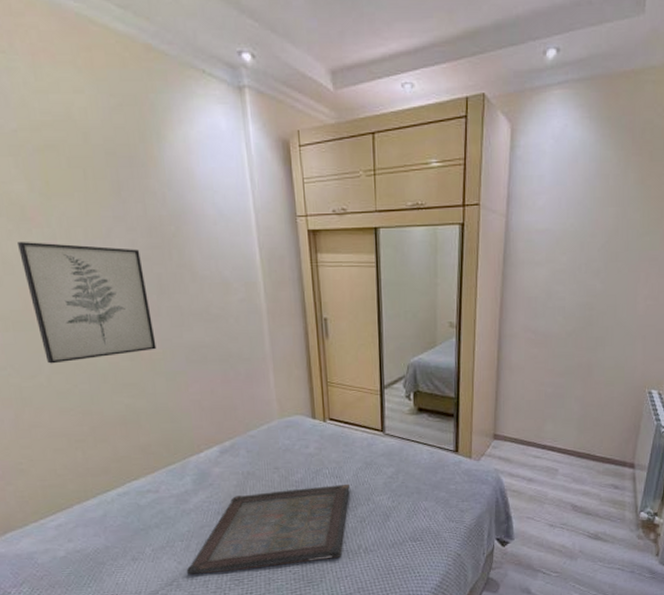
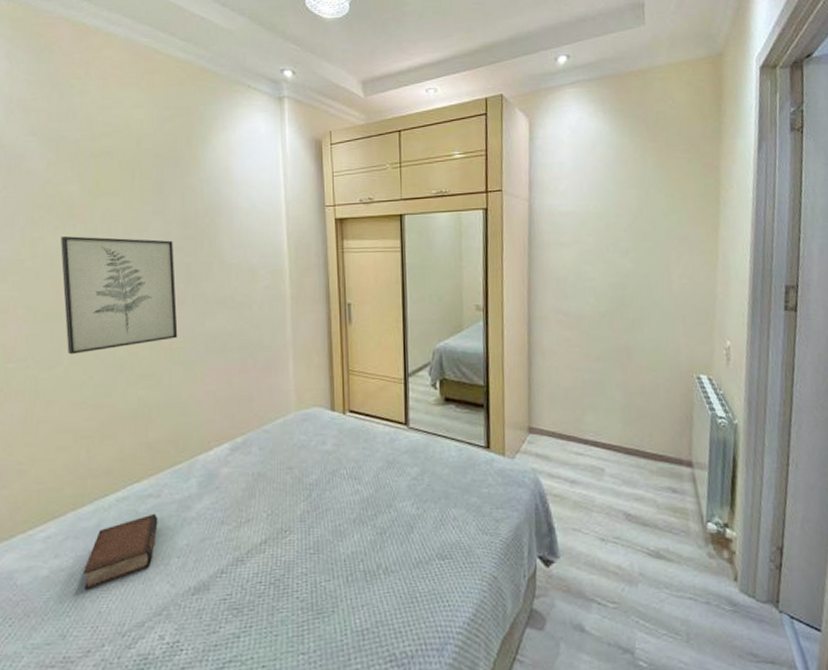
book: none [97,506,160,566] -> present [84,513,158,589]
serving tray: present [186,483,350,575] -> none [179,486,369,601]

